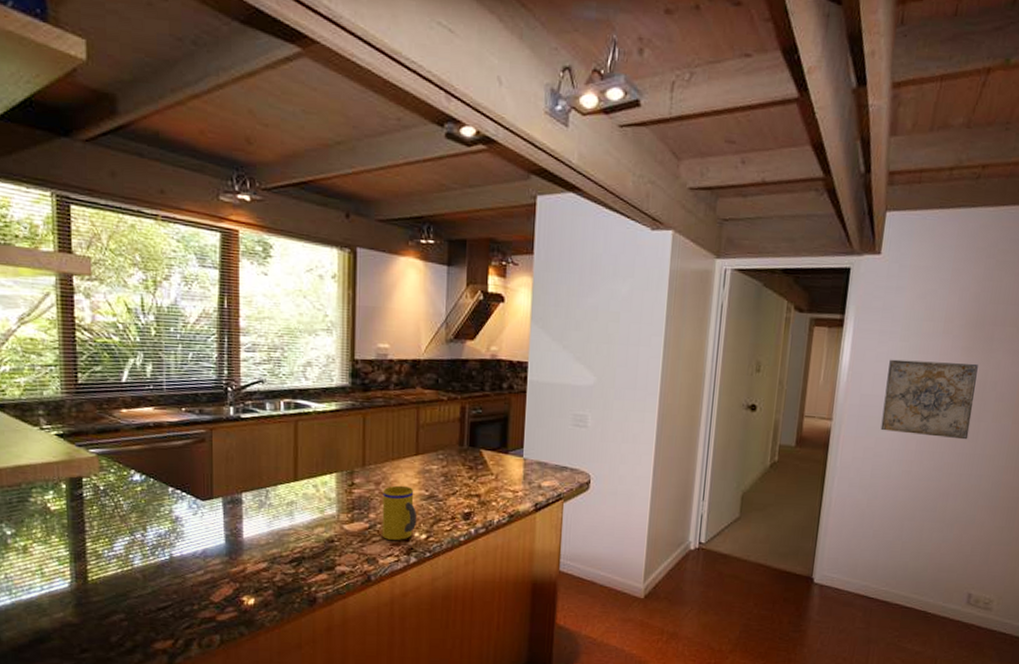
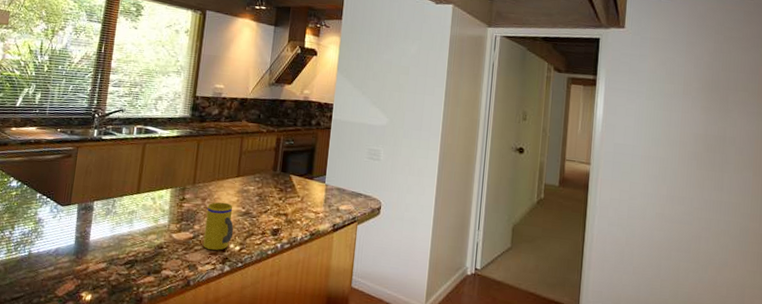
wall art: present [880,359,978,440] -> none [634,114,717,188]

